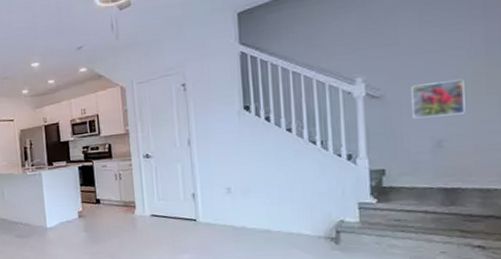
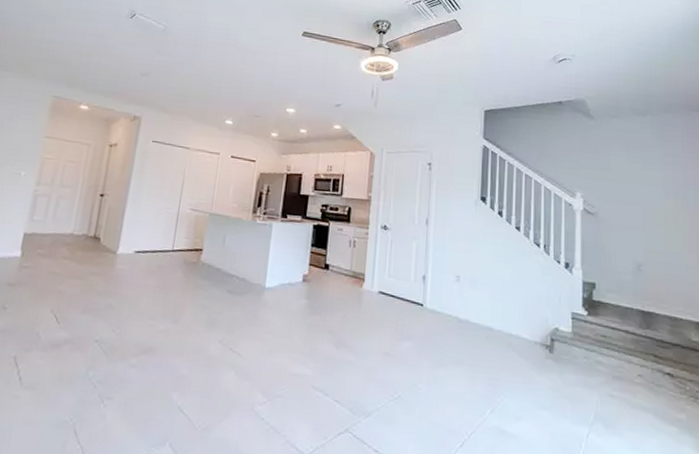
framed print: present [411,79,465,119] -> none [619,209,659,244]

